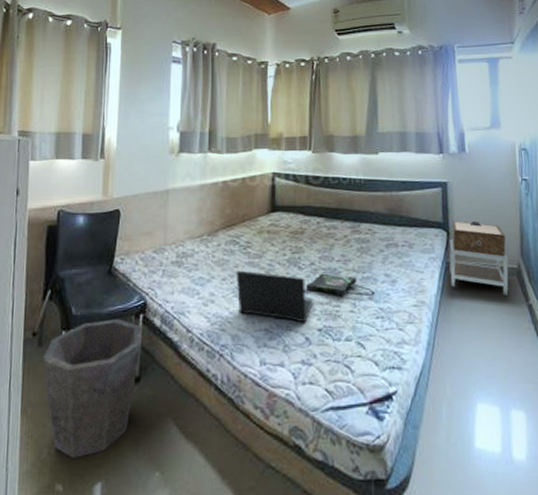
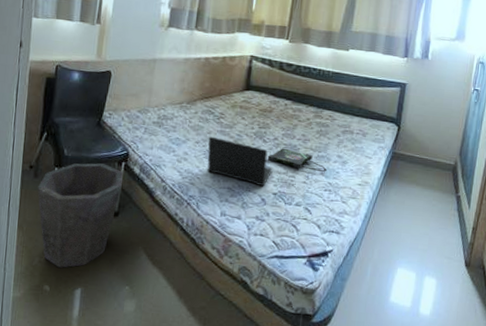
nightstand: present [449,221,509,295] -> none [393,118,449,186]

